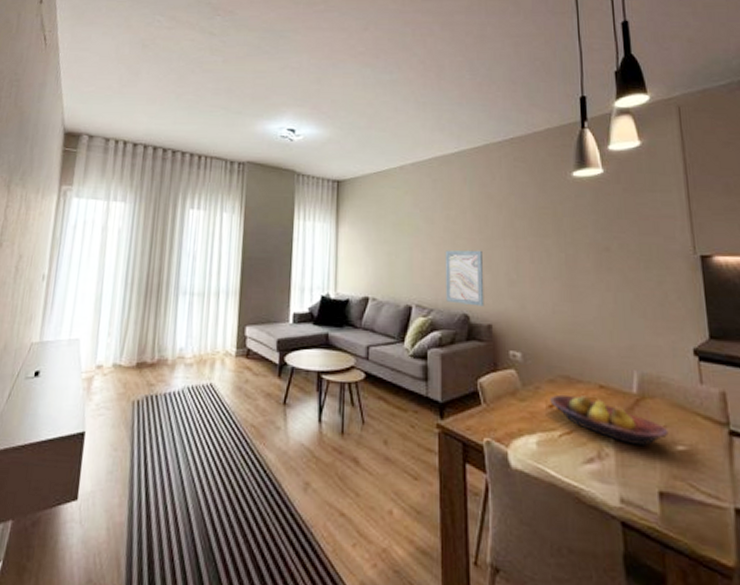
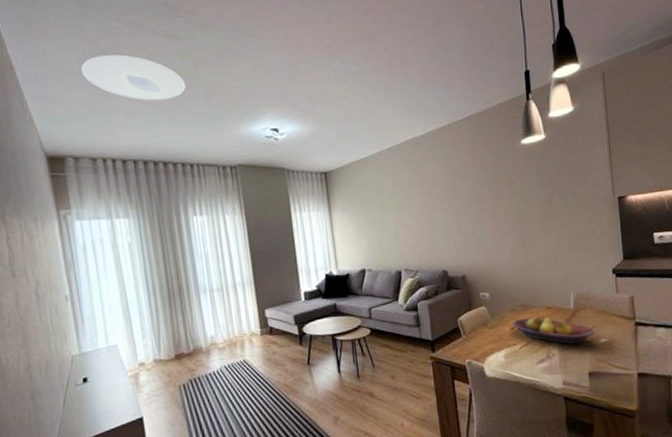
ceiling light: none [117,43,211,91] -> present [81,54,186,101]
wall art: present [445,250,485,307] -> none [423,216,459,263]

